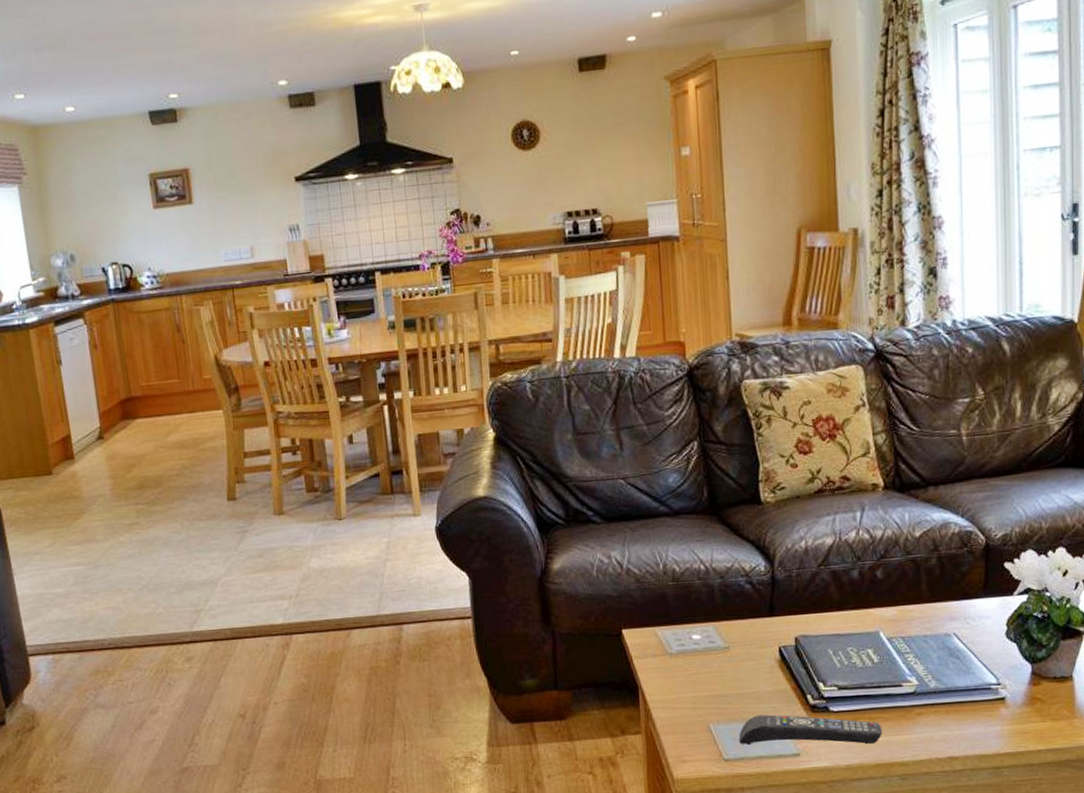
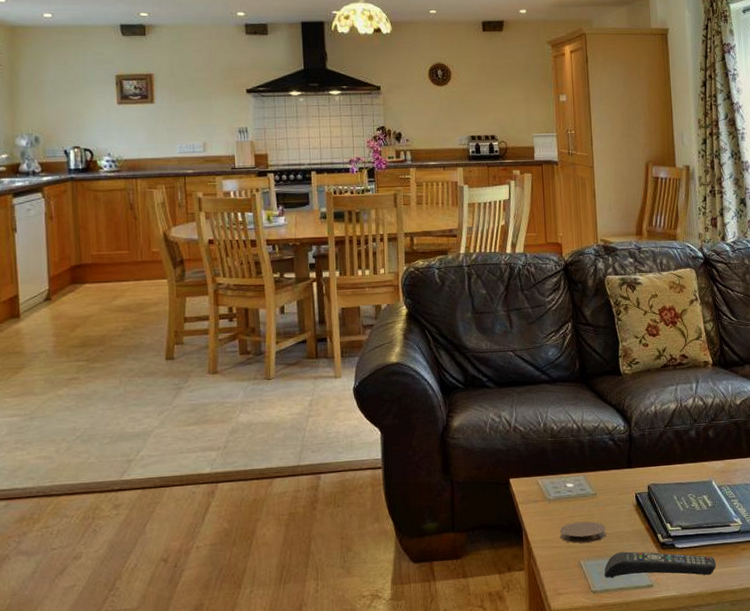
coaster: none [684,678,741,704] -> present [560,521,606,543]

